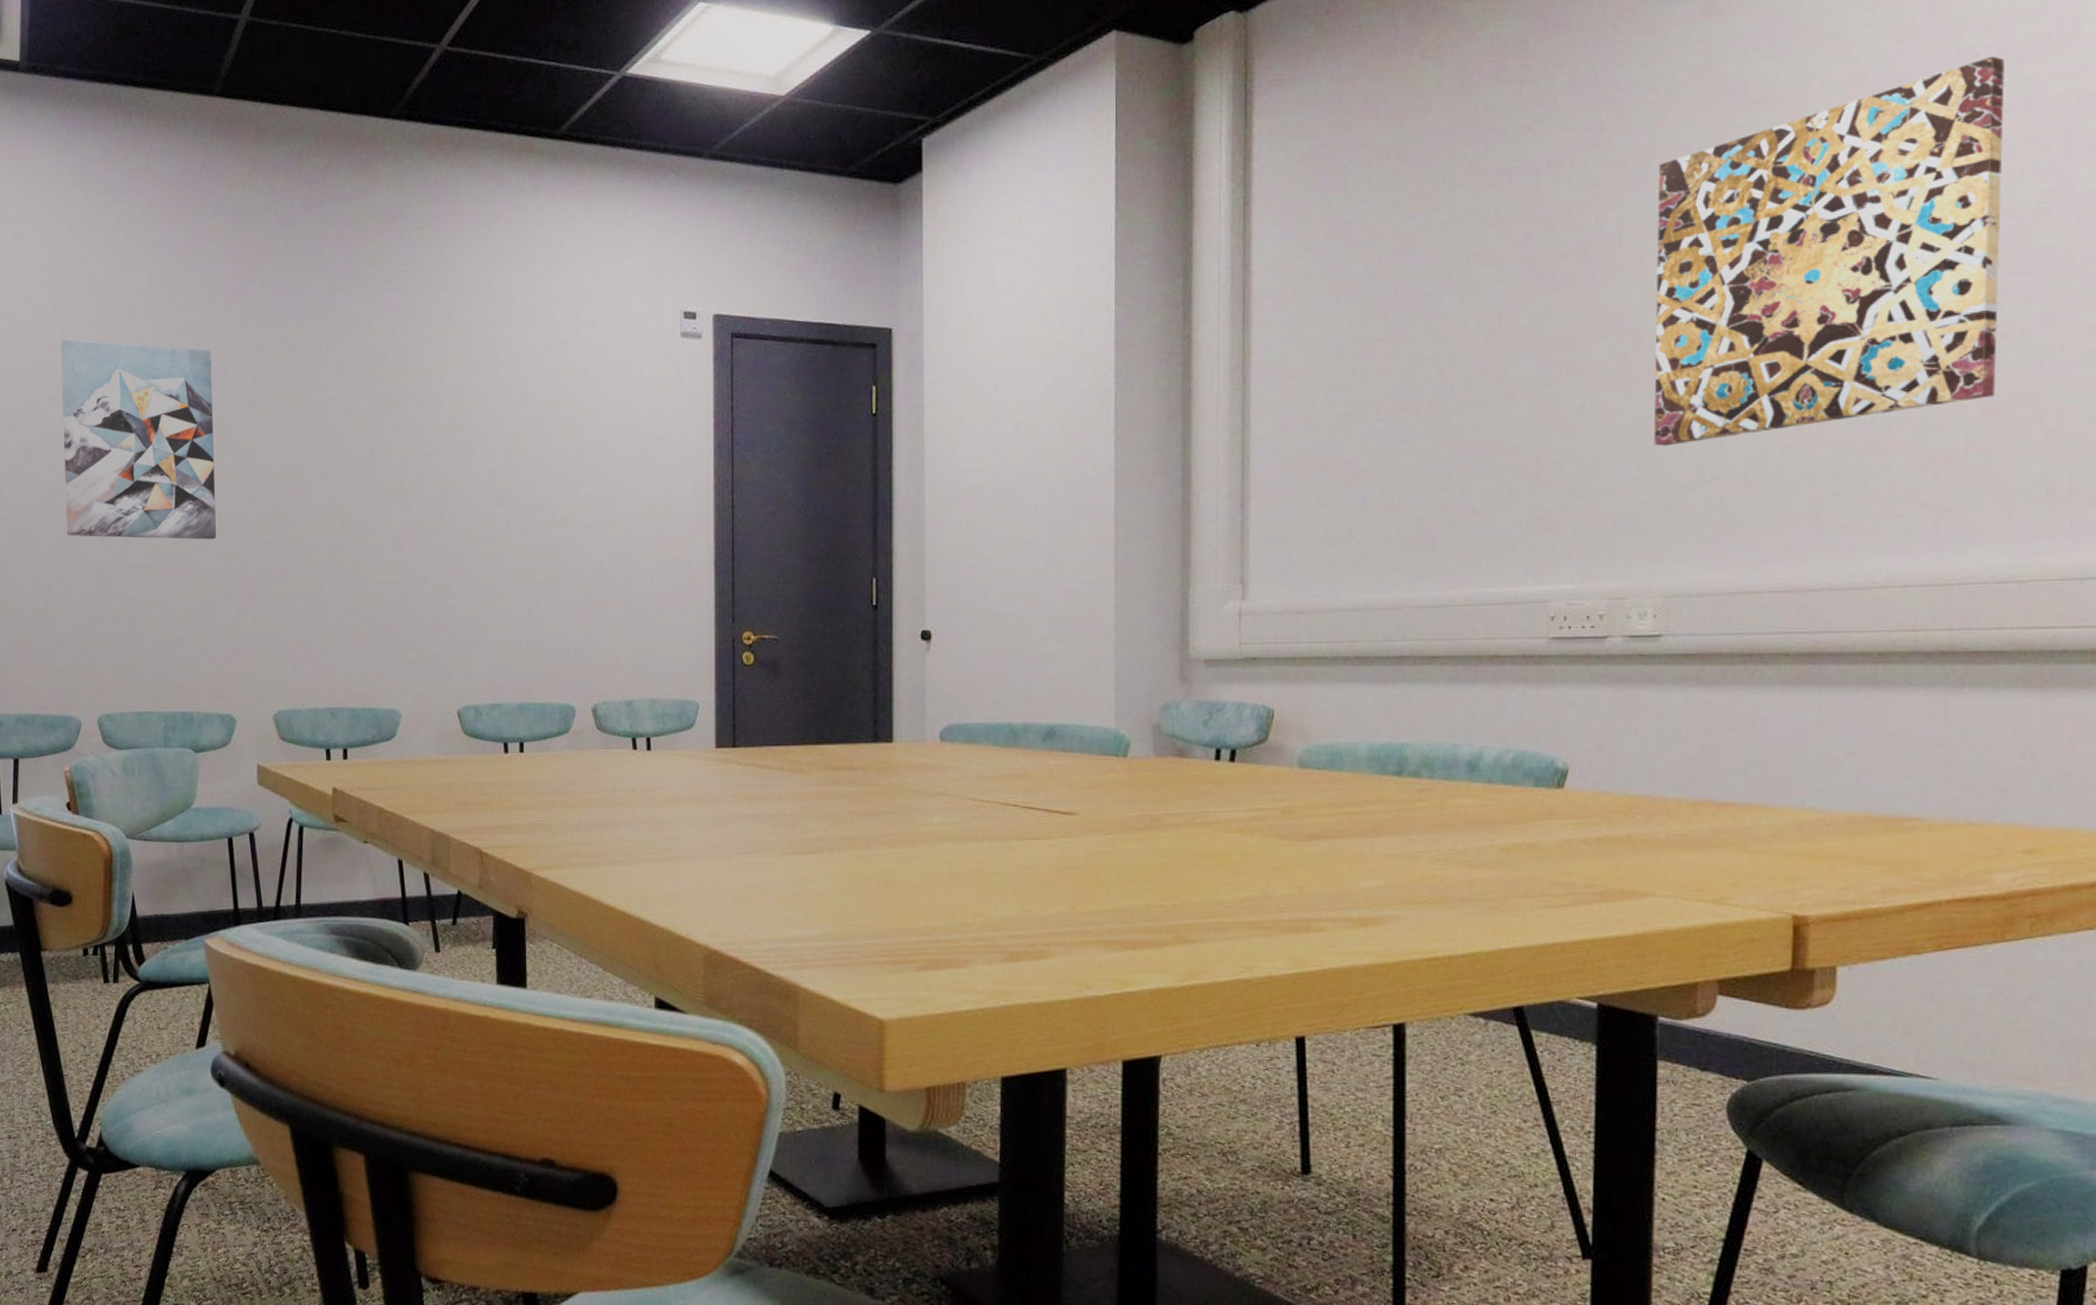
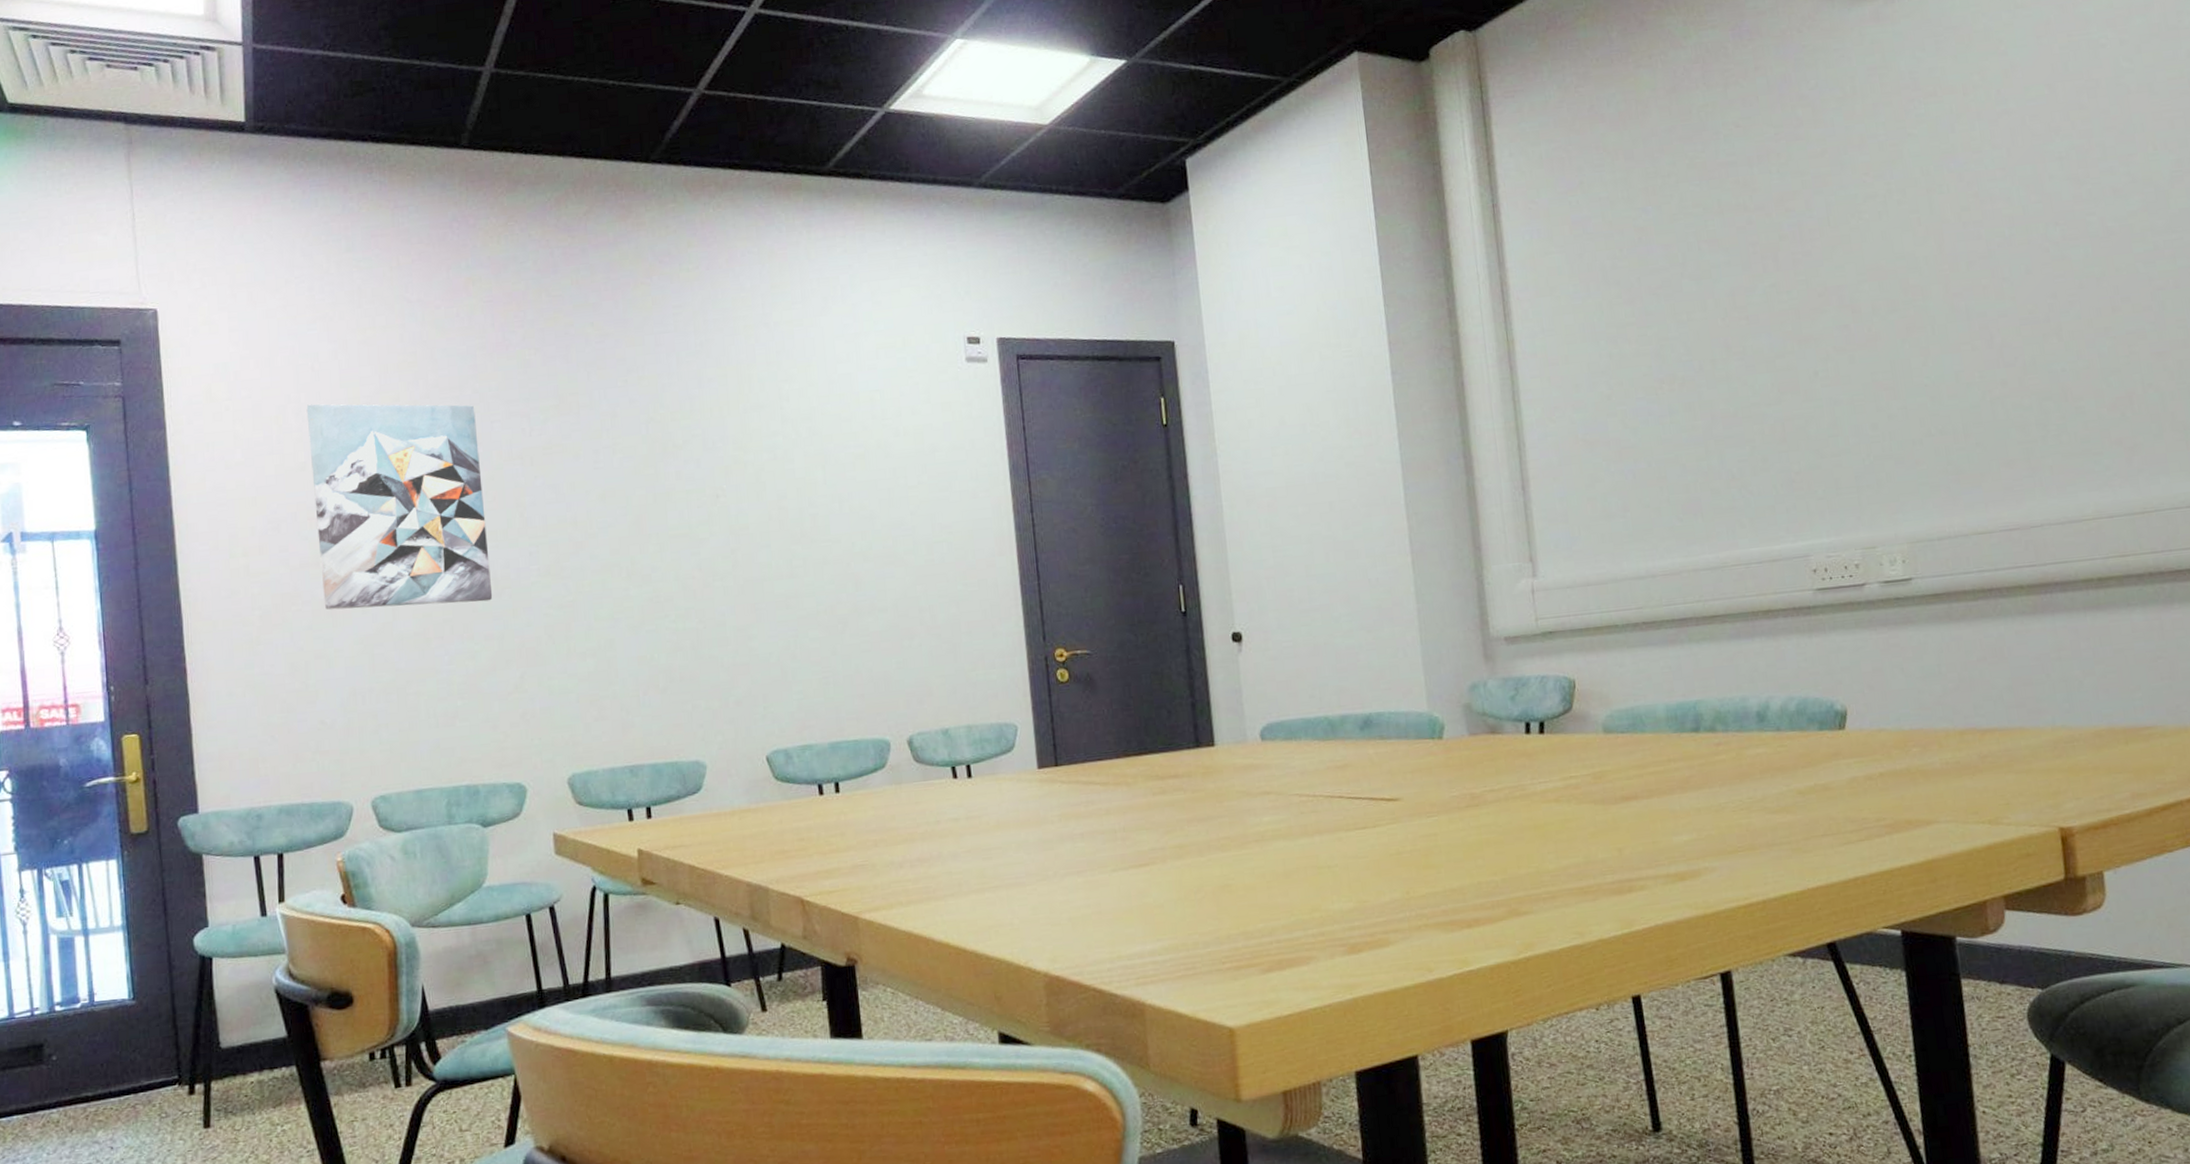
wall art: present [1653,56,2005,447] -> none [1853,47,2161,406]

